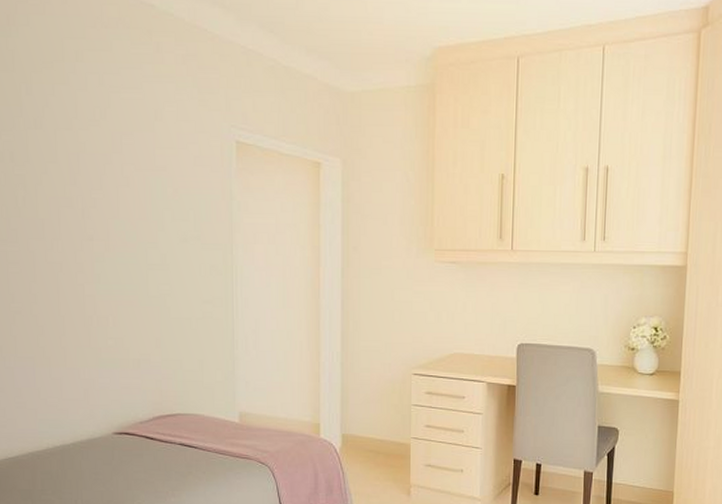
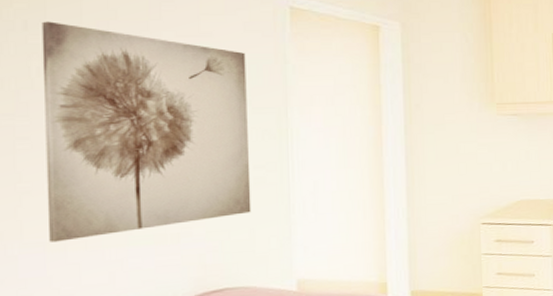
wall art: none [25,153,200,358] -> present [41,21,252,242]

